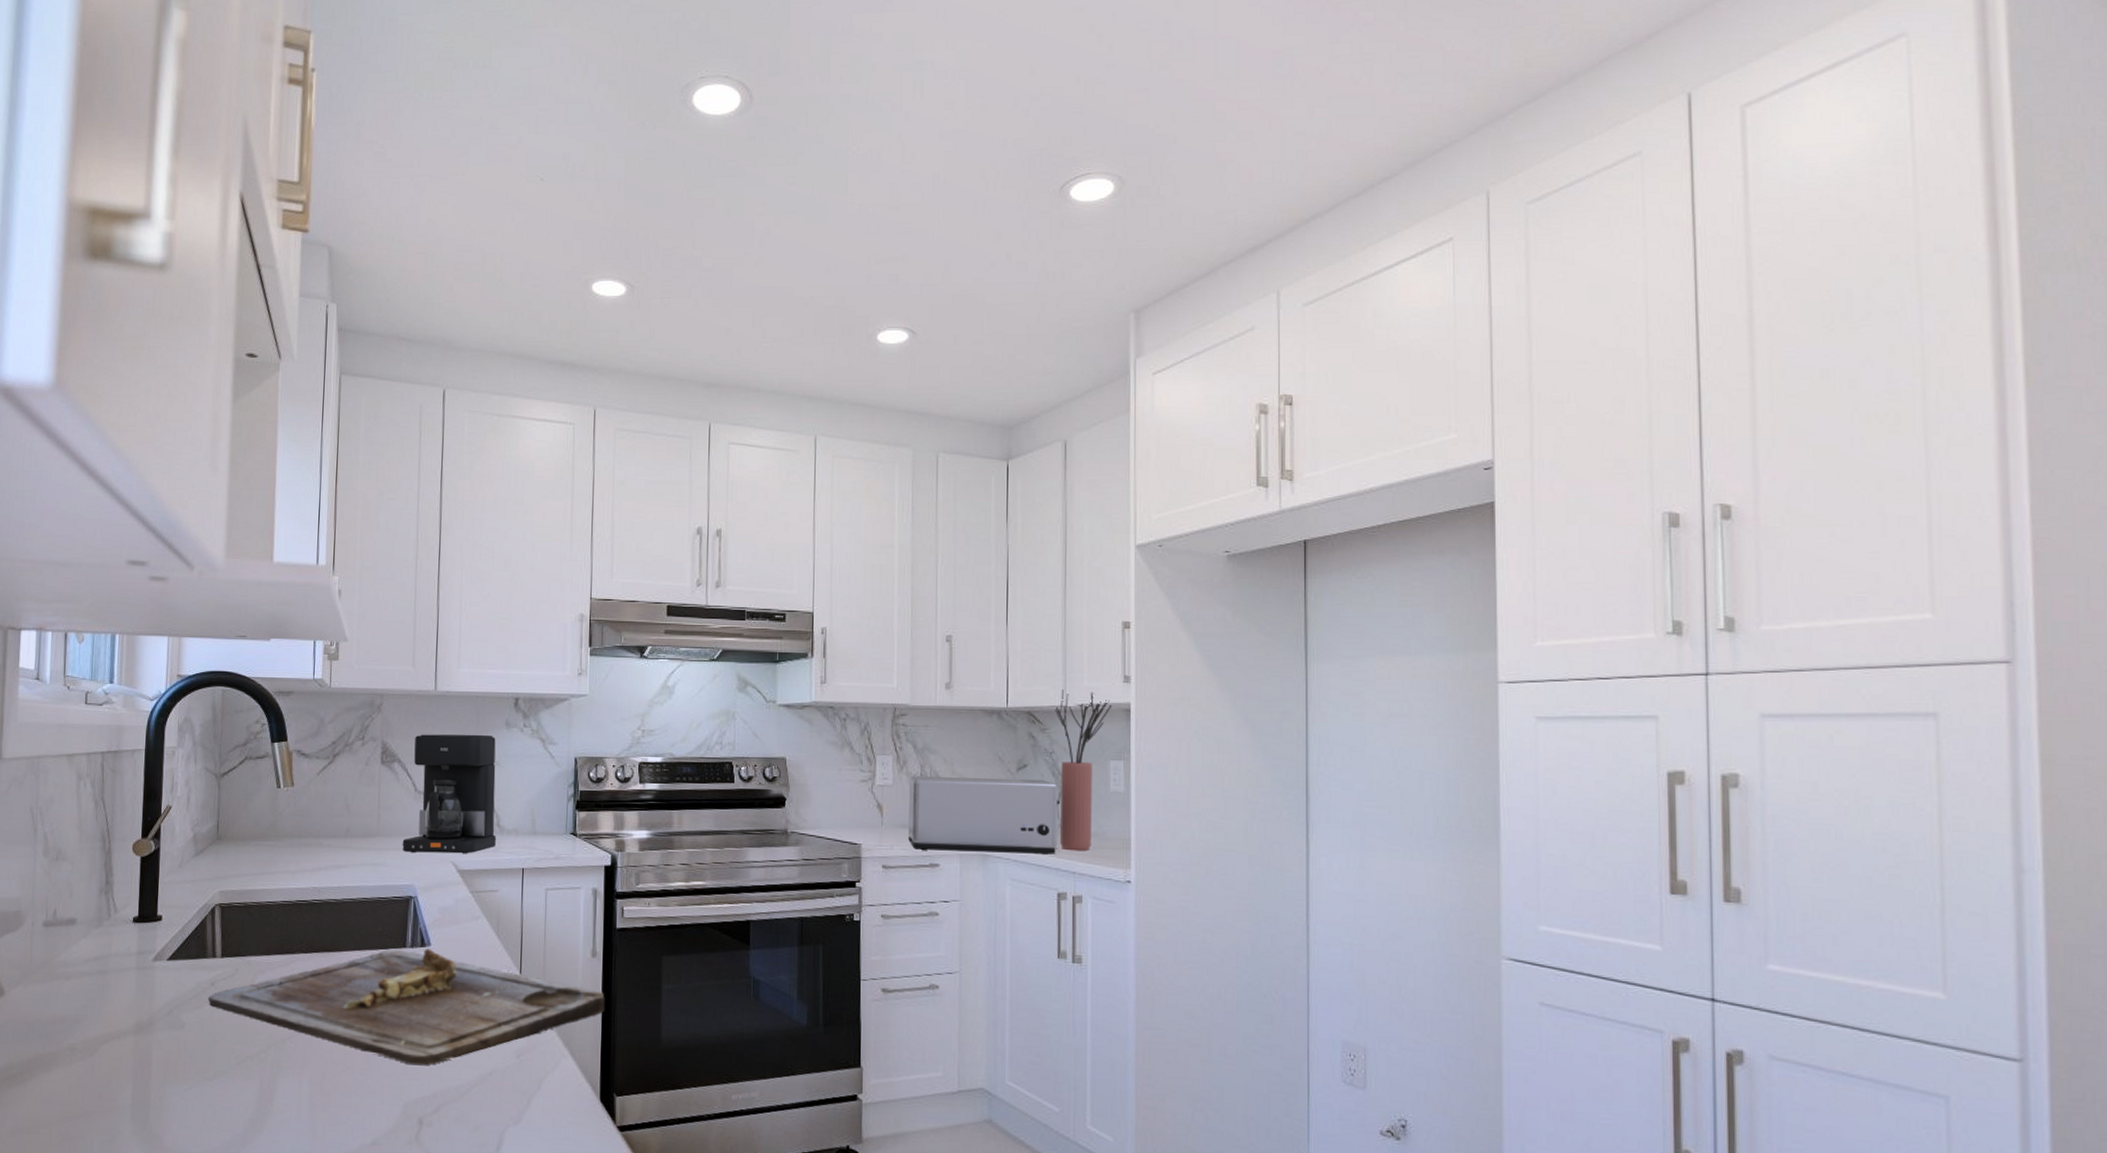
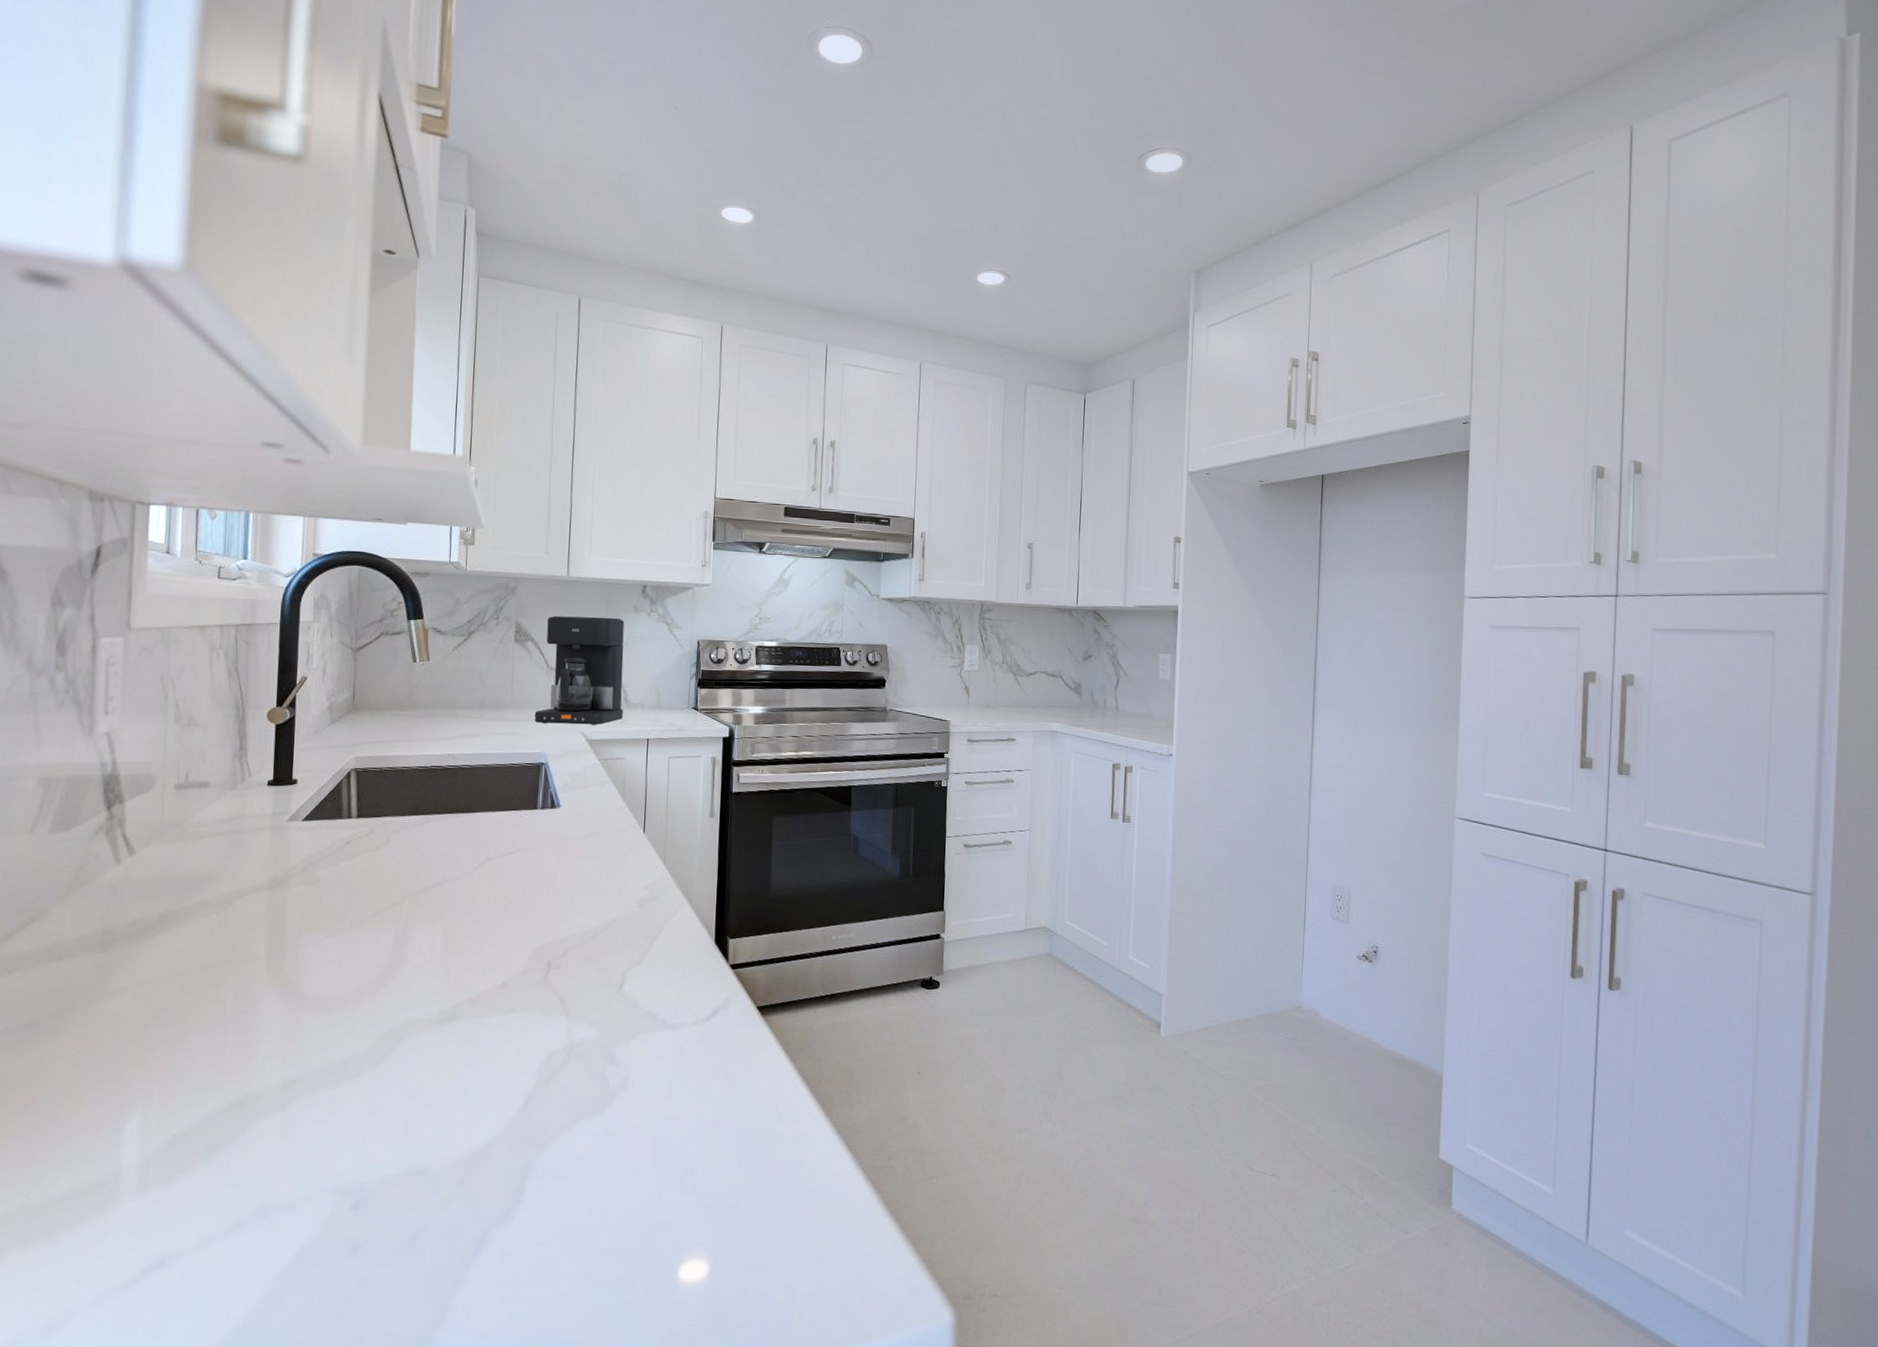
cutting board: present [208,948,605,1065] -> none [344,809,721,914]
toaster: present [908,776,1060,855] -> none [990,663,1117,732]
vase: present [1055,690,1112,851] -> none [1116,593,1164,729]

